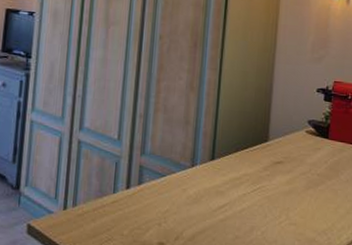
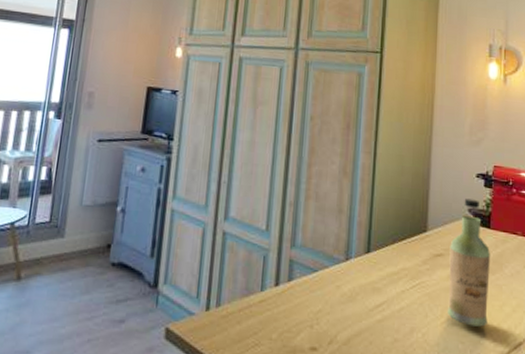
bottle: none [285,111,327,227] -> present [446,198,490,327]

